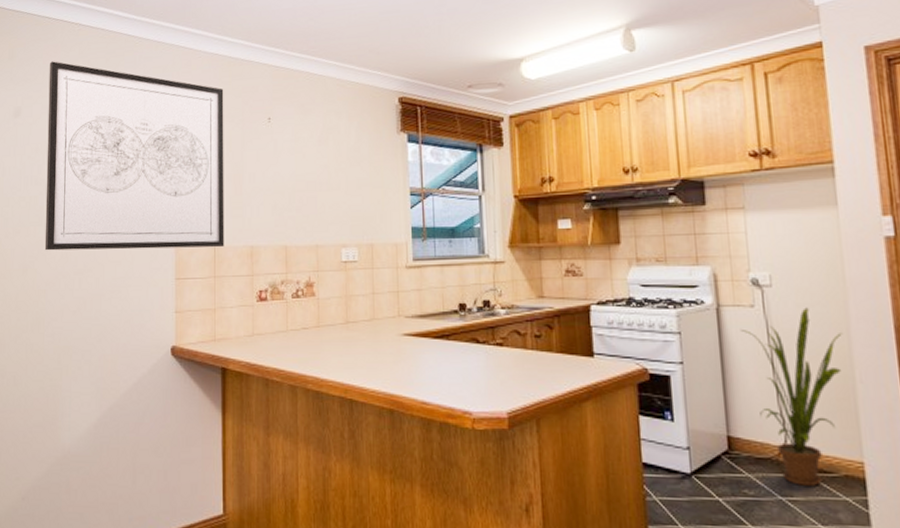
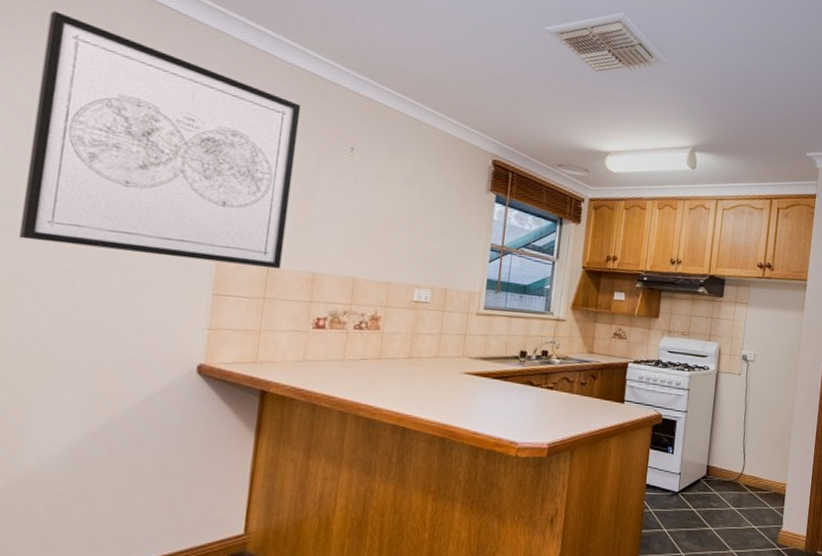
house plant: present [741,307,842,486] -> none [730,378,790,500]

